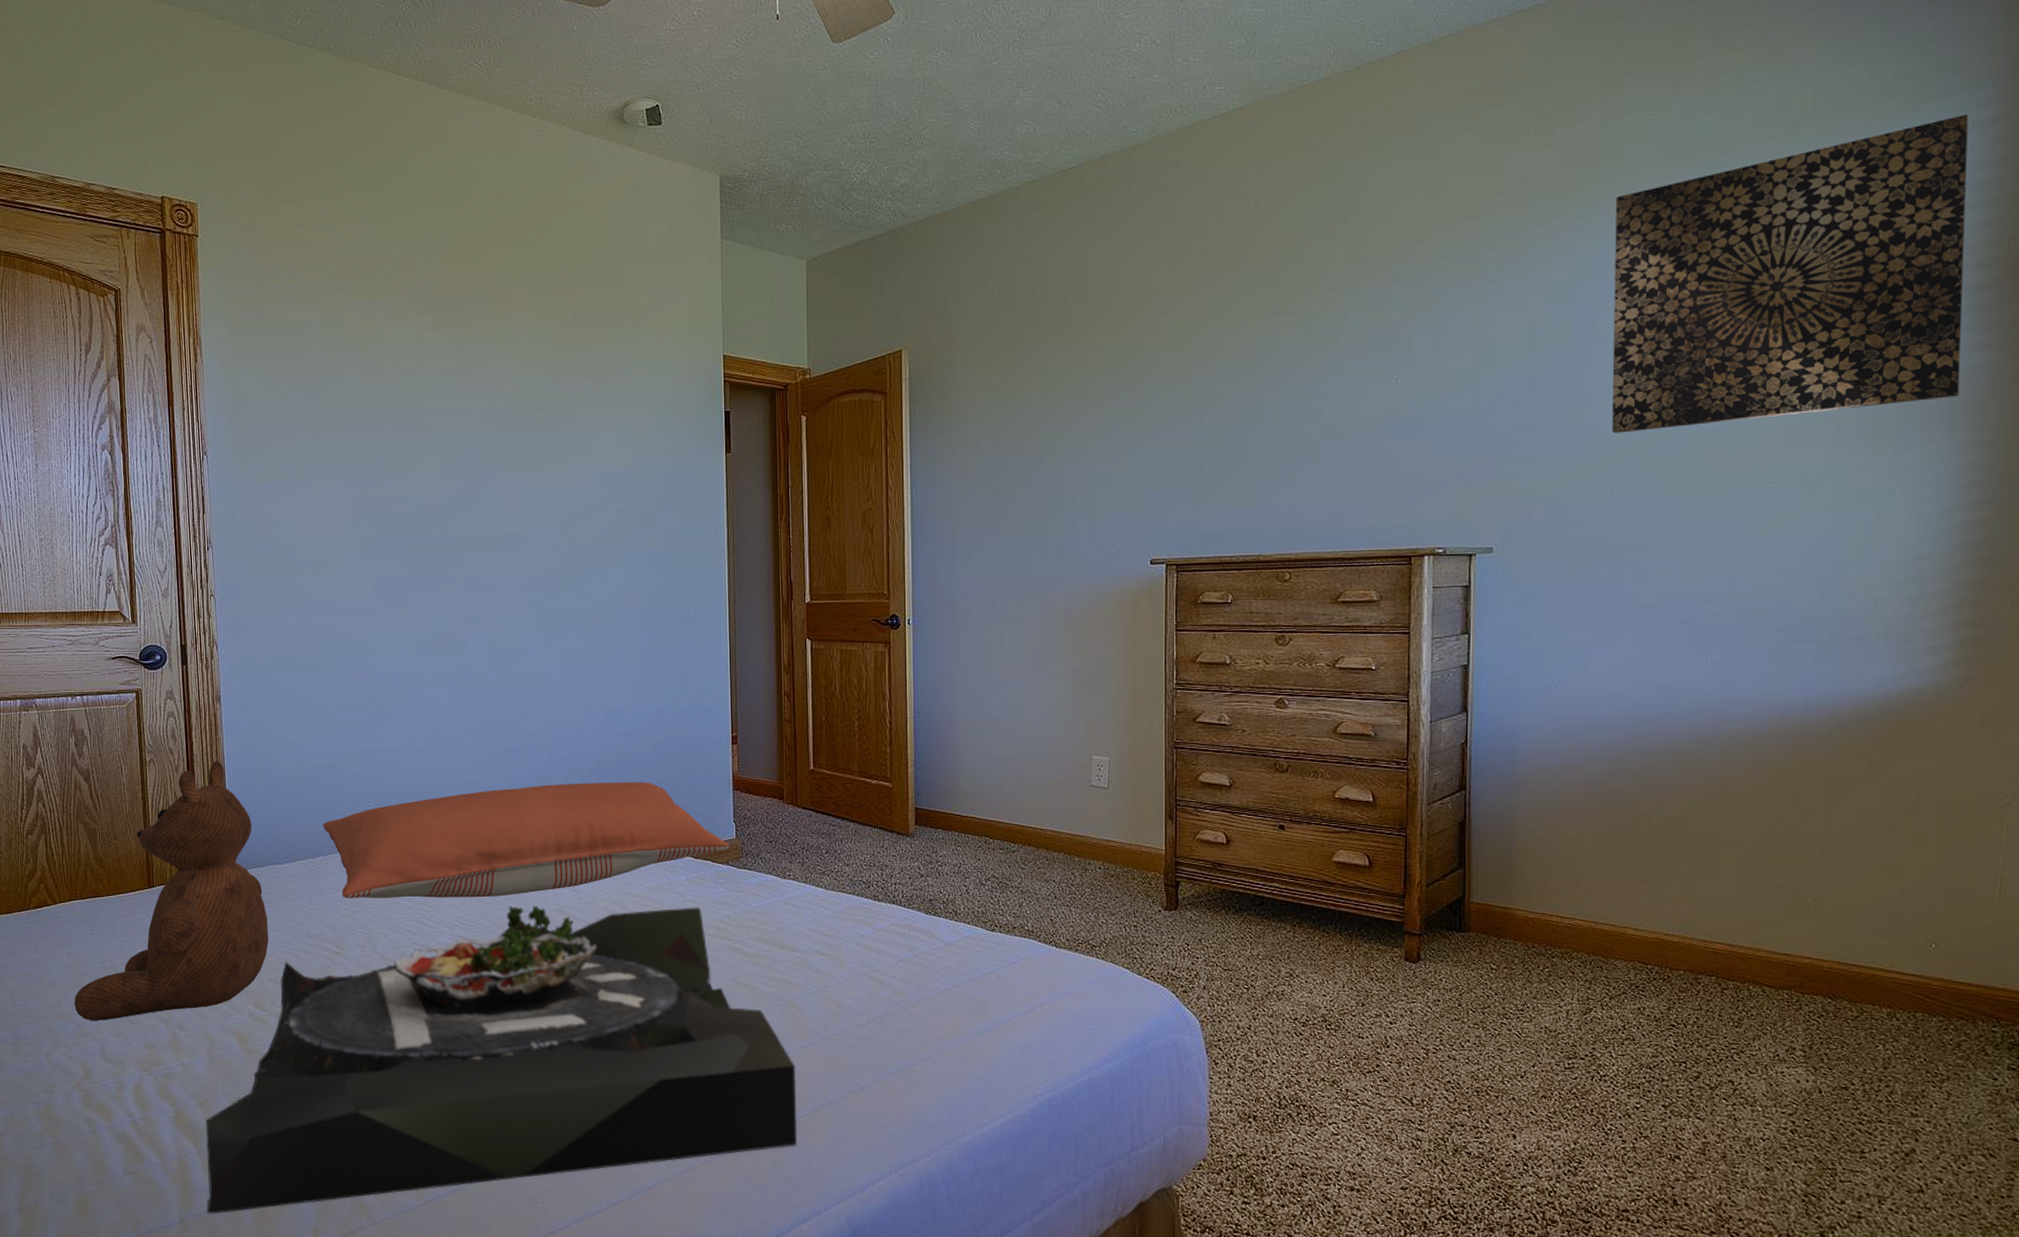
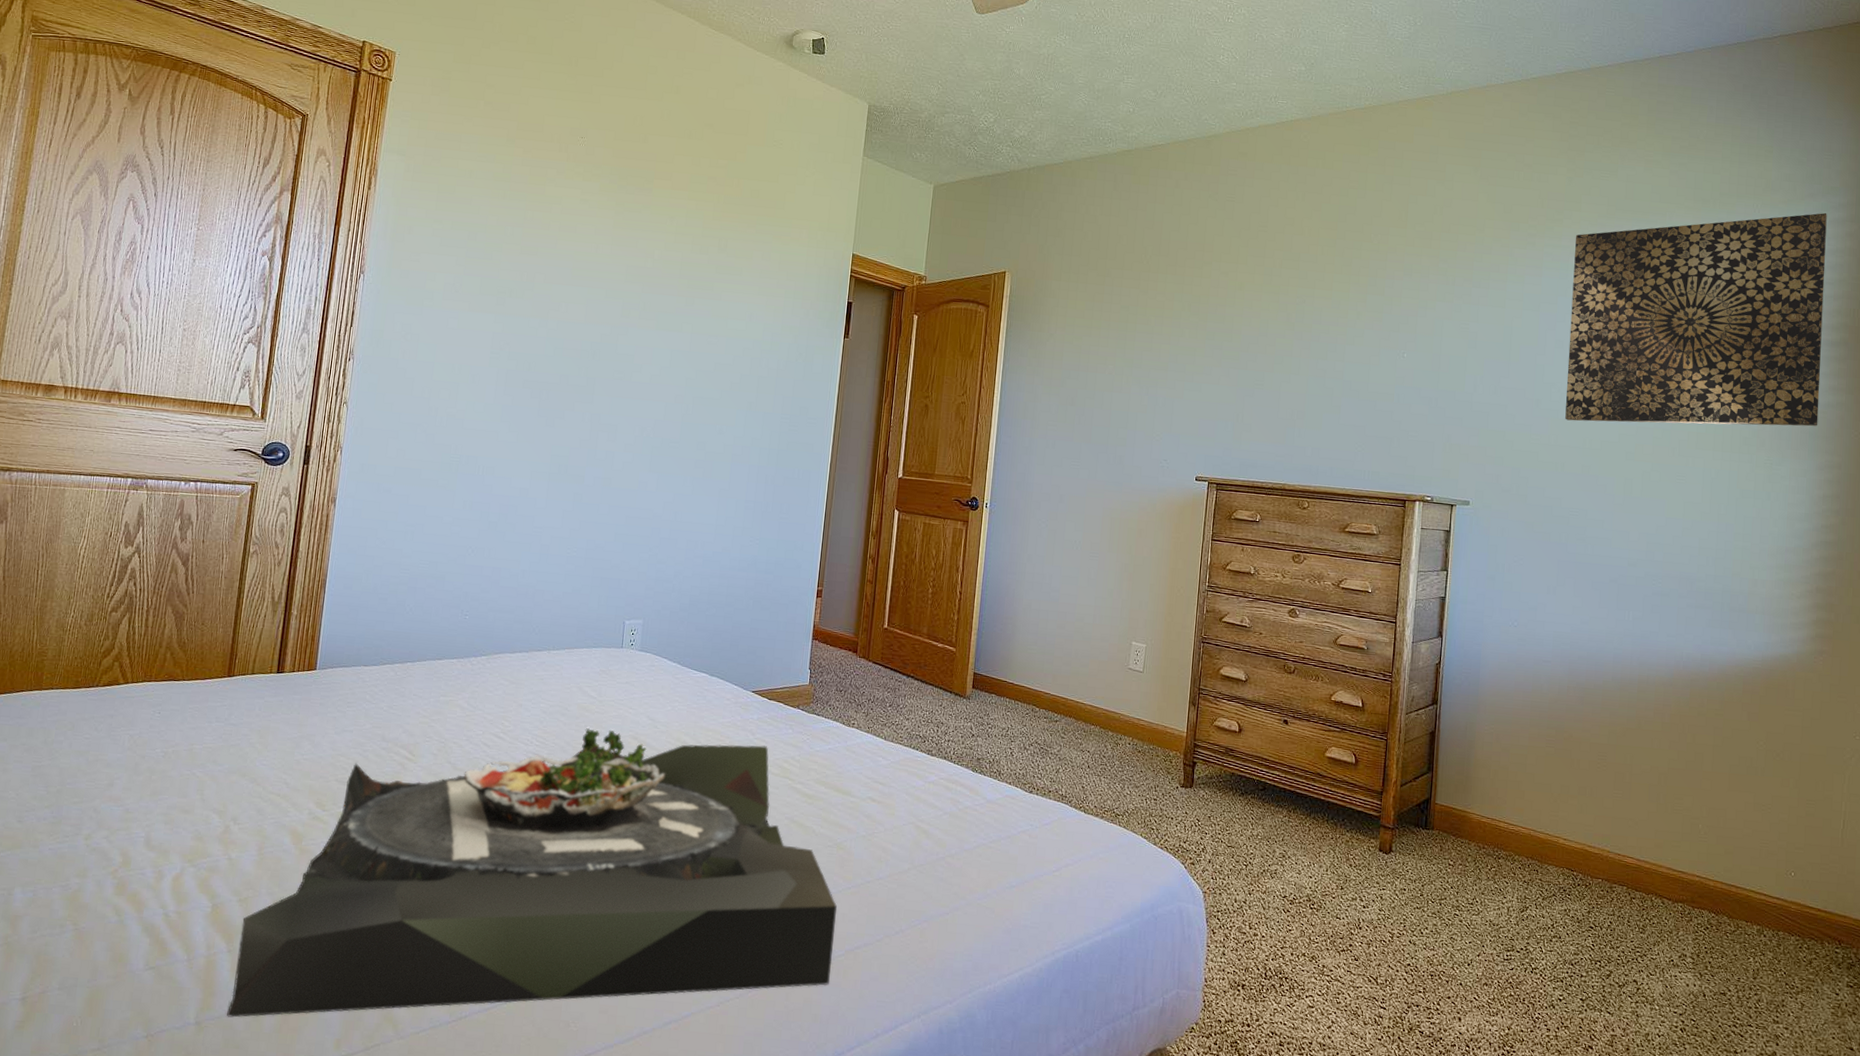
teddy bear: present [74,761,269,1021] -> none [126,560,346,807]
pillow: present [322,782,730,899] -> none [416,615,803,719]

